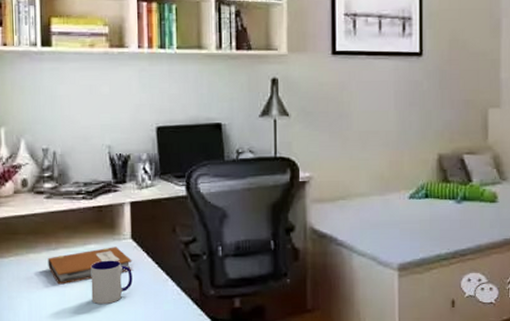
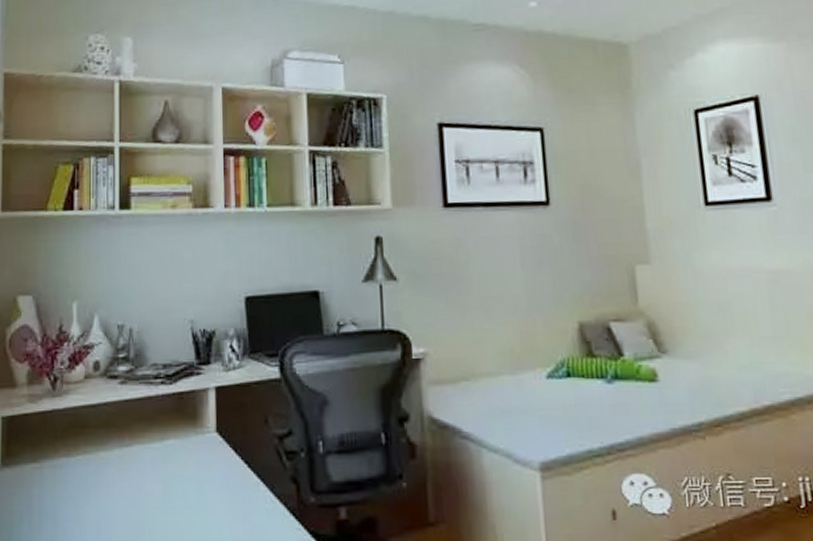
notebook: present [48,247,132,285] -> none [120,442,217,490]
mug: present [91,260,133,305] -> none [169,459,218,516]

